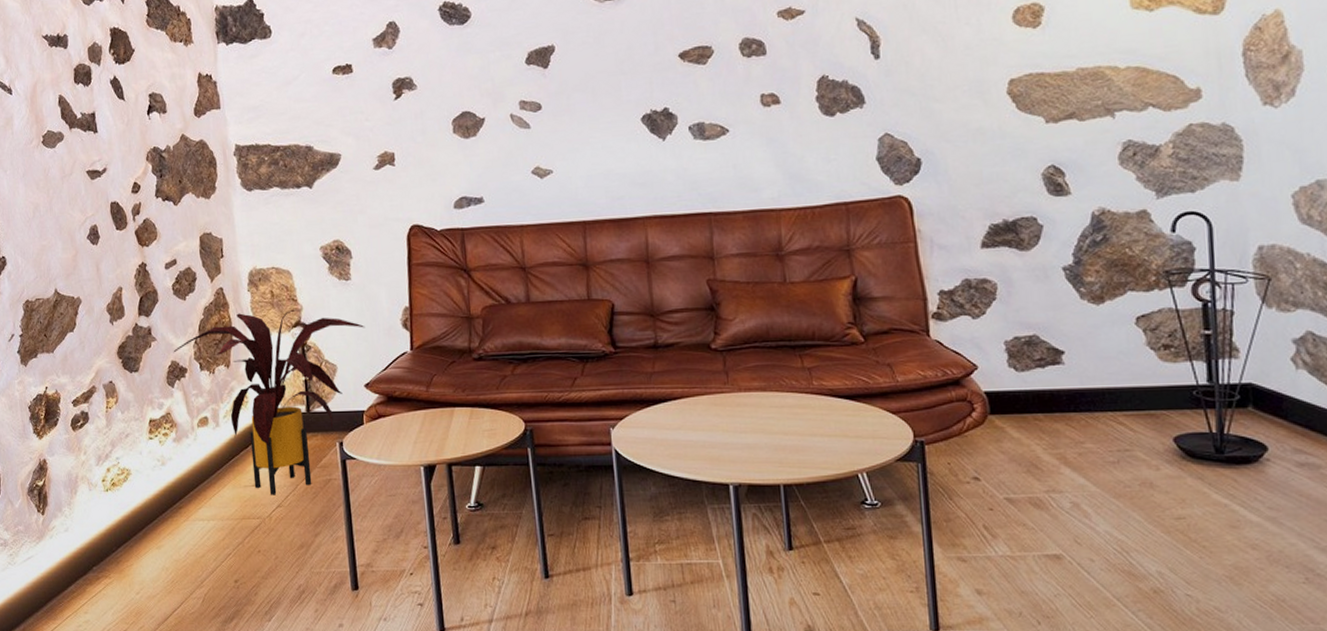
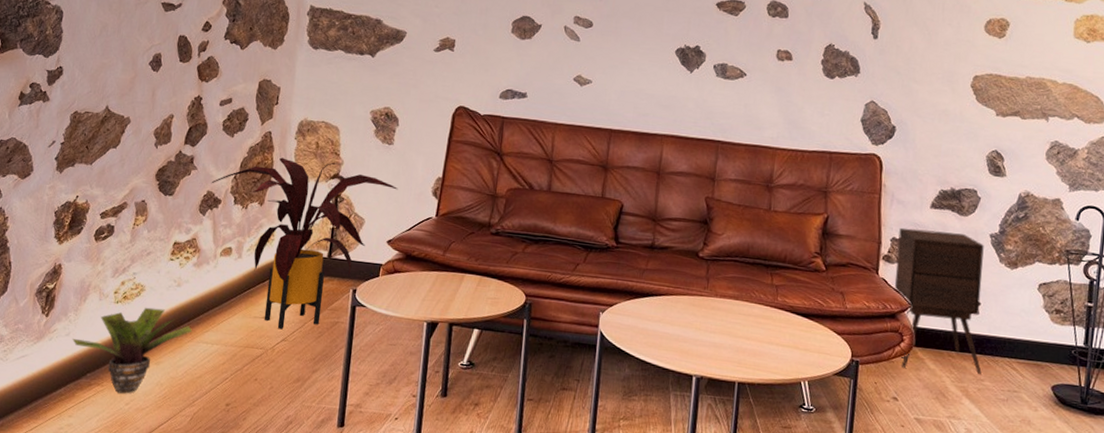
potted plant: none [72,491,187,583] -> present [72,307,193,394]
side table: none [947,272,1080,441] -> present [894,227,984,375]

